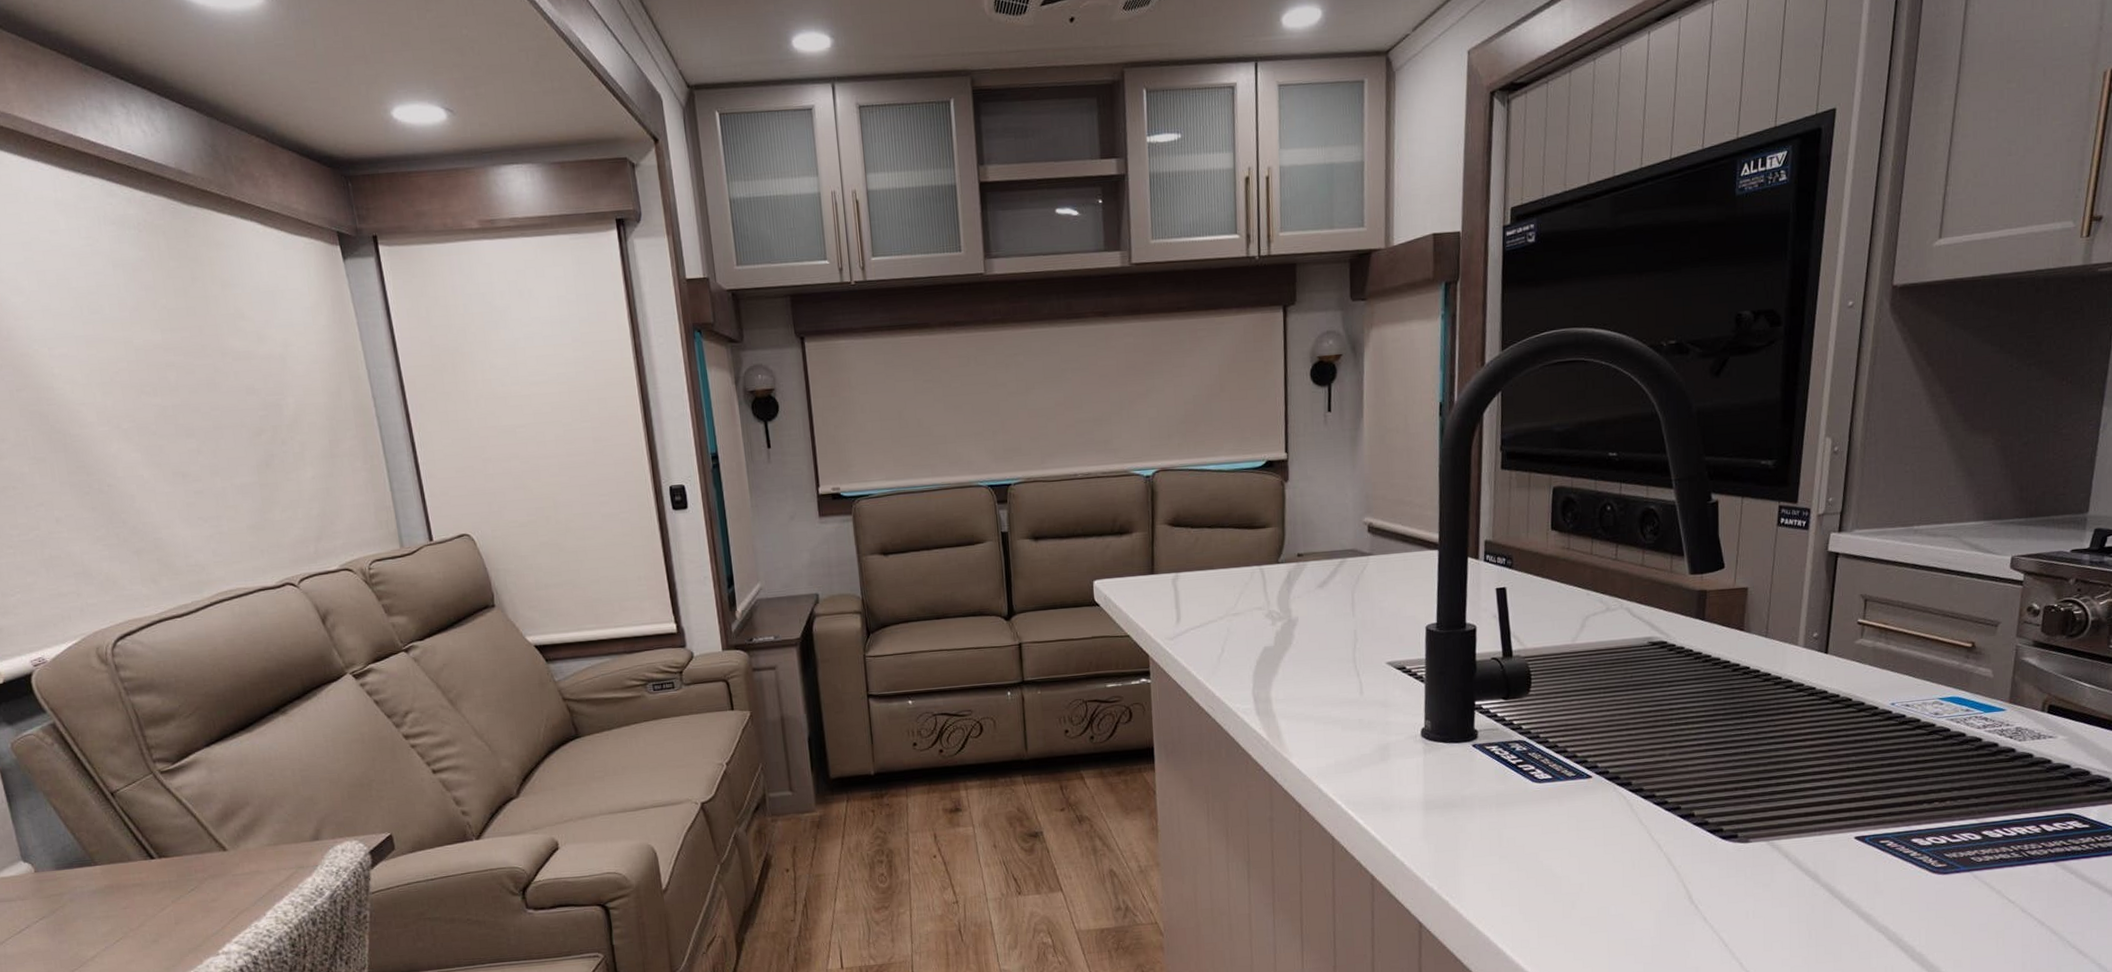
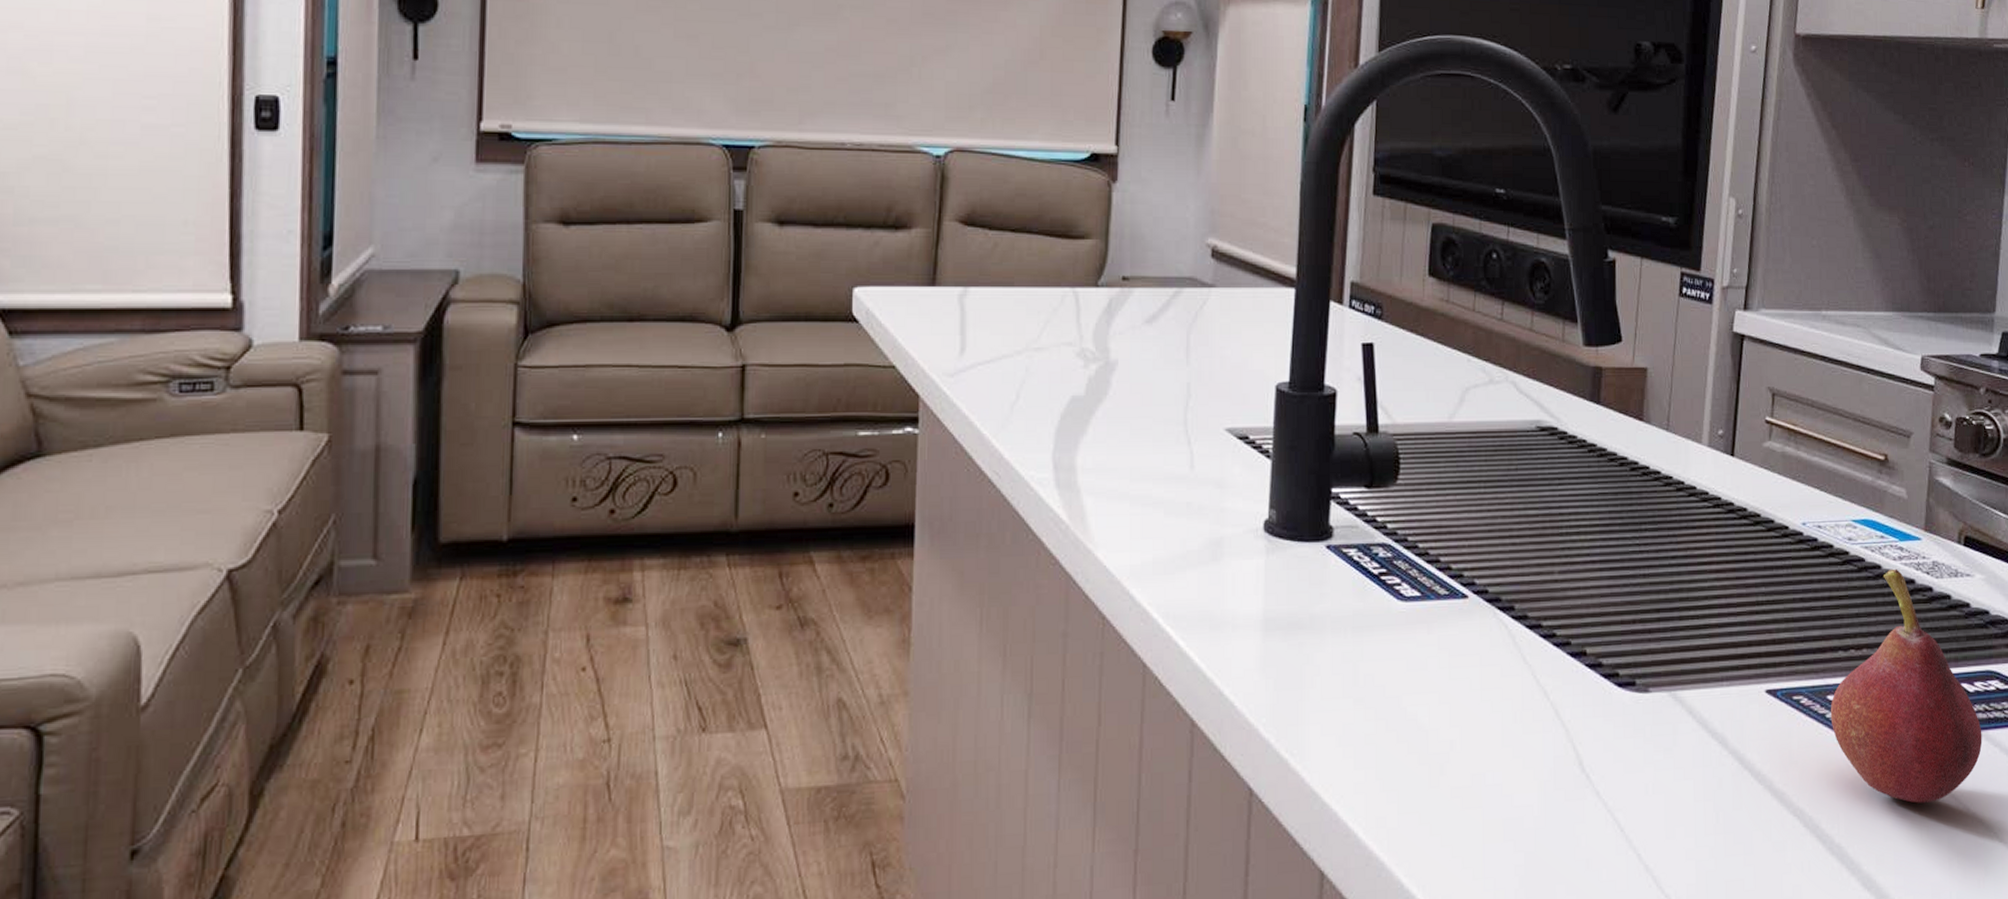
fruit: none [1914,735,2059,920] -> present [1830,568,1982,804]

